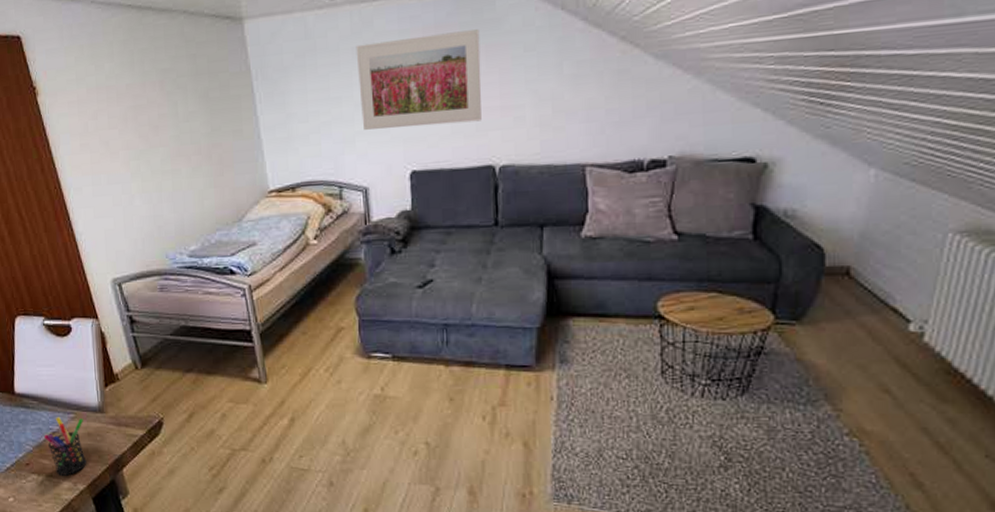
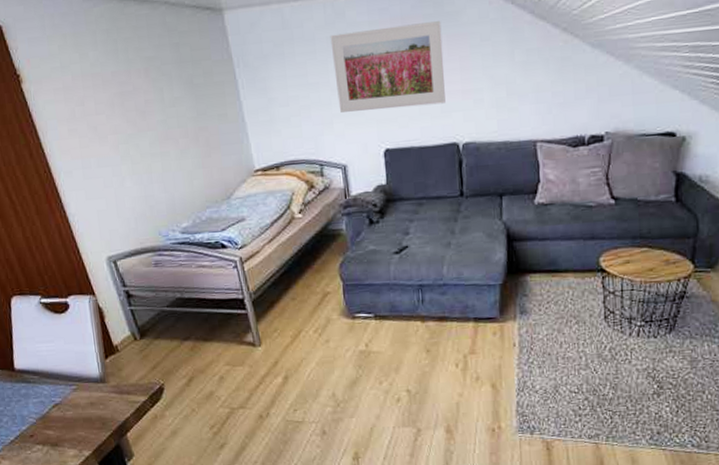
pen holder: present [43,417,87,476] -> none [46,389,91,444]

